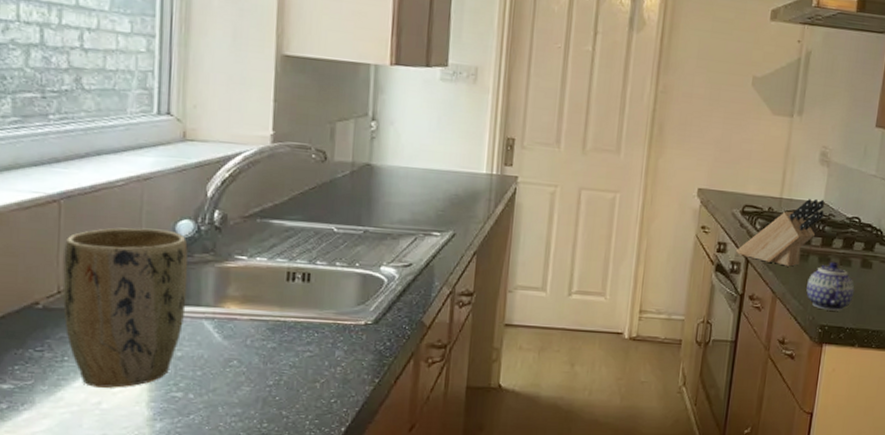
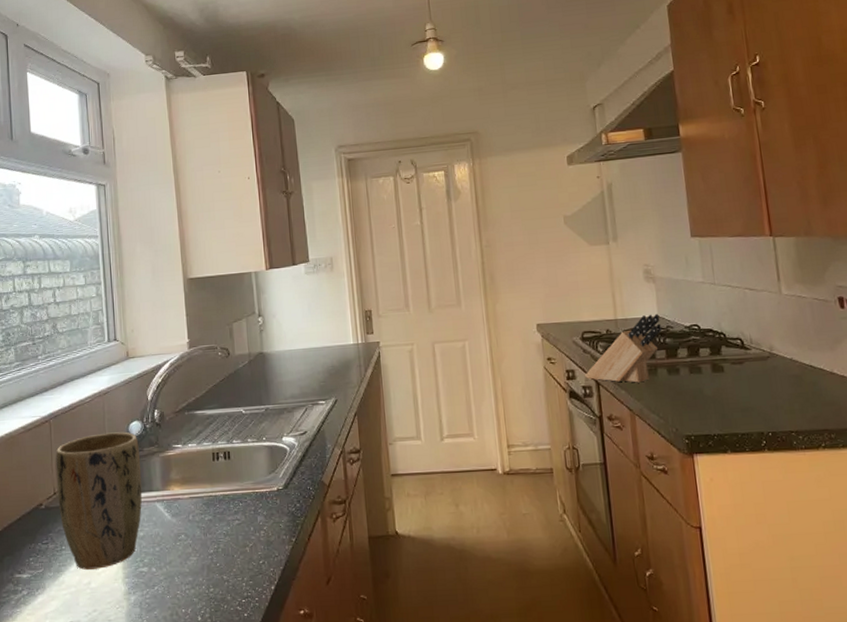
teapot: present [806,261,855,311] -> none [661,370,713,420]

